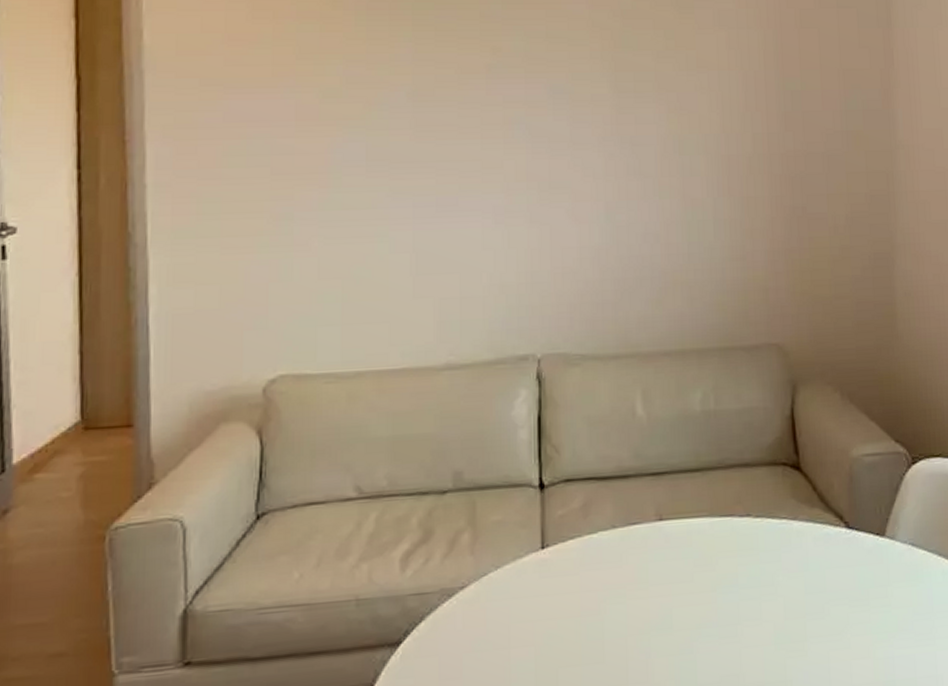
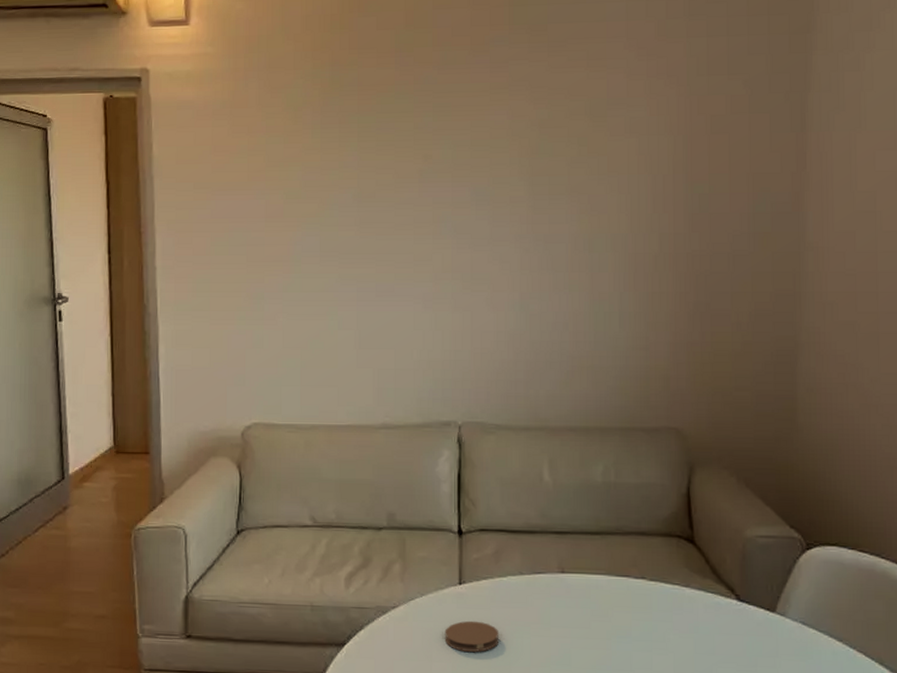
coaster: none [525,590,591,630] -> present [444,620,500,652]

